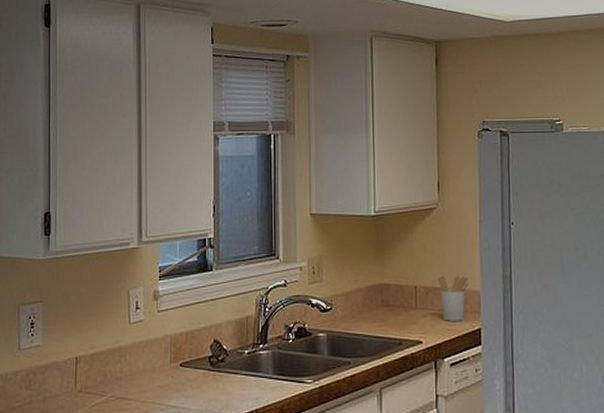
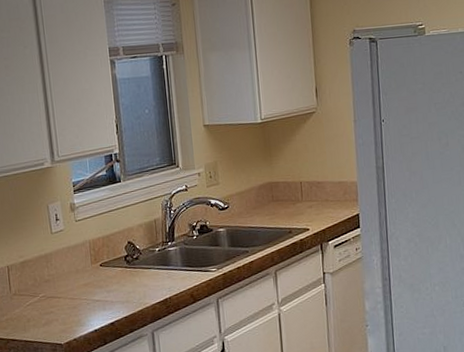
utensil holder: present [438,275,469,321] -> none [320,170,347,210]

